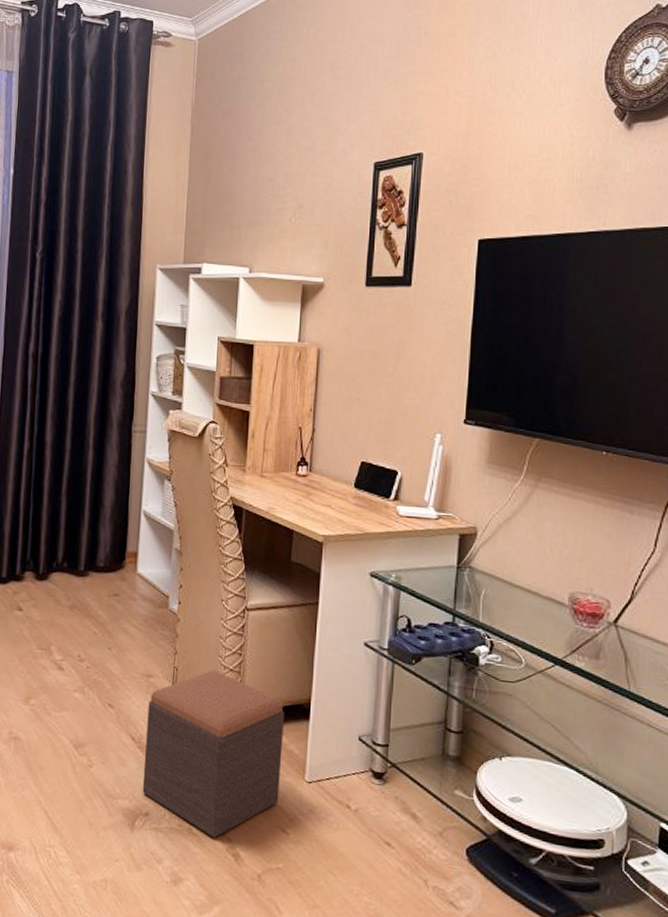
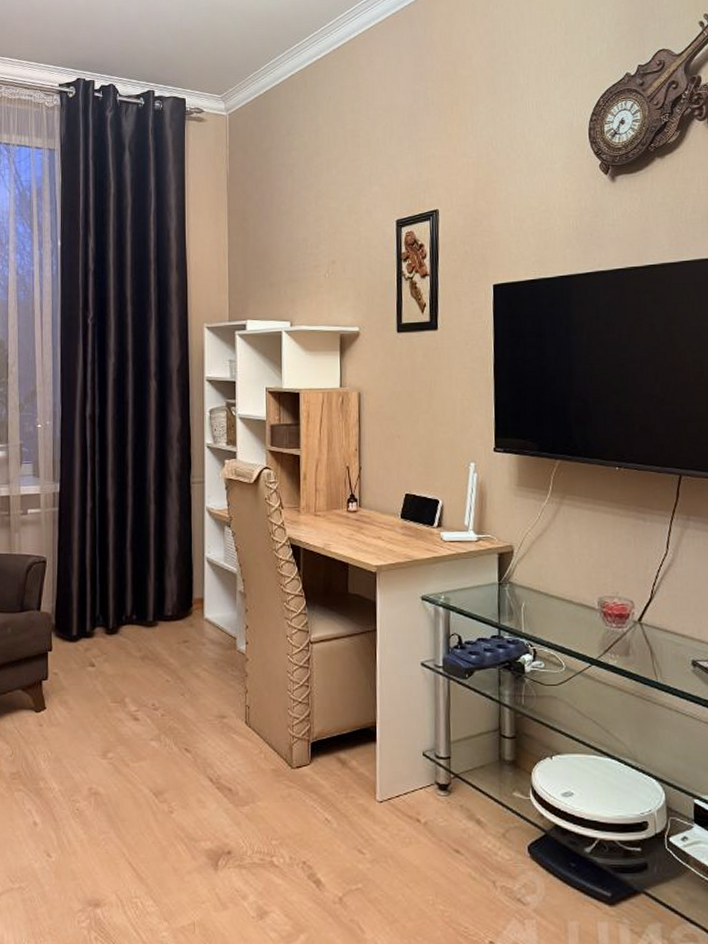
footstool: present [142,670,285,839] -> none [223,704,354,868]

